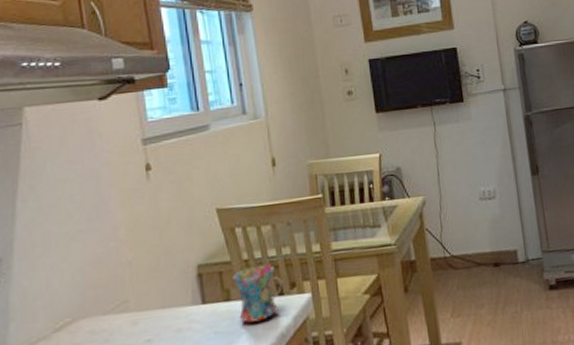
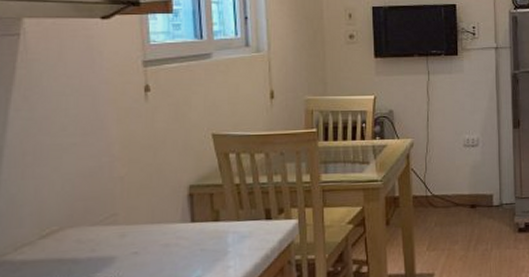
mug: present [232,265,283,323] -> none [223,190,271,243]

